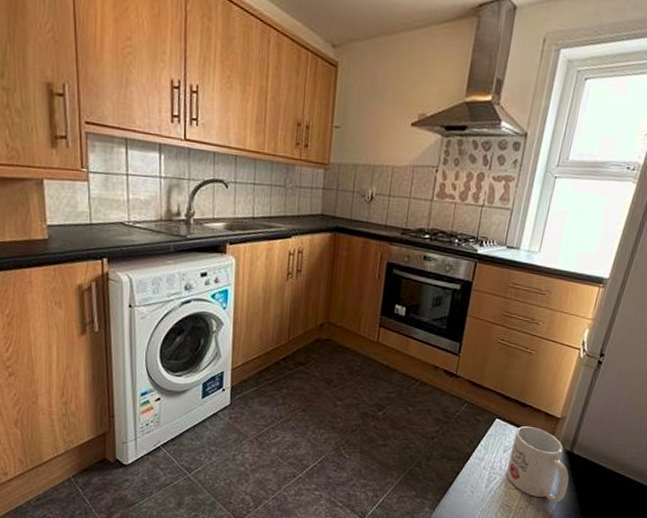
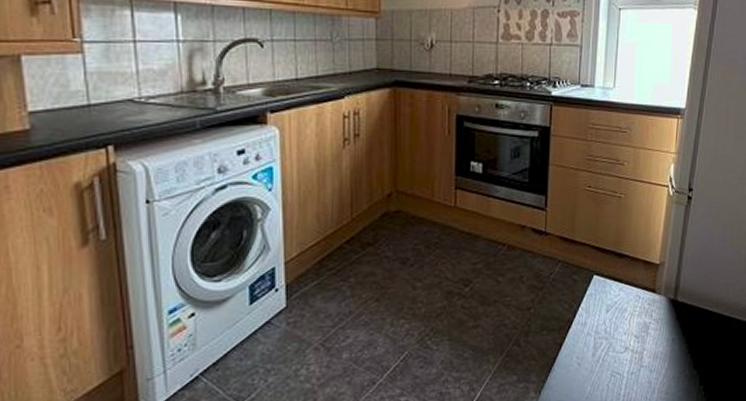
mug: present [505,425,569,503] -> none [611,278,678,360]

